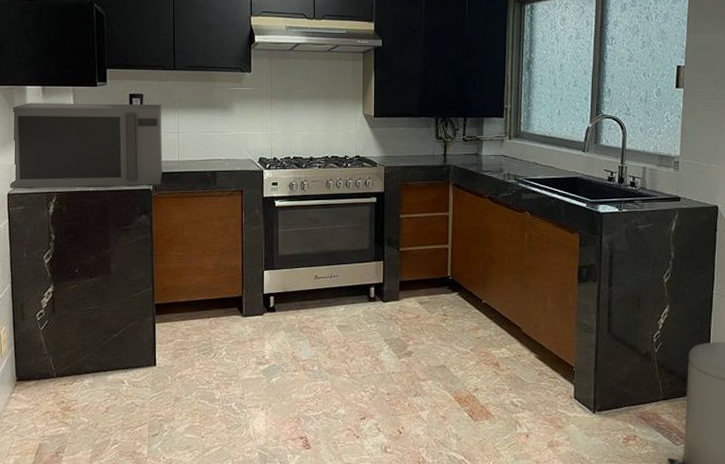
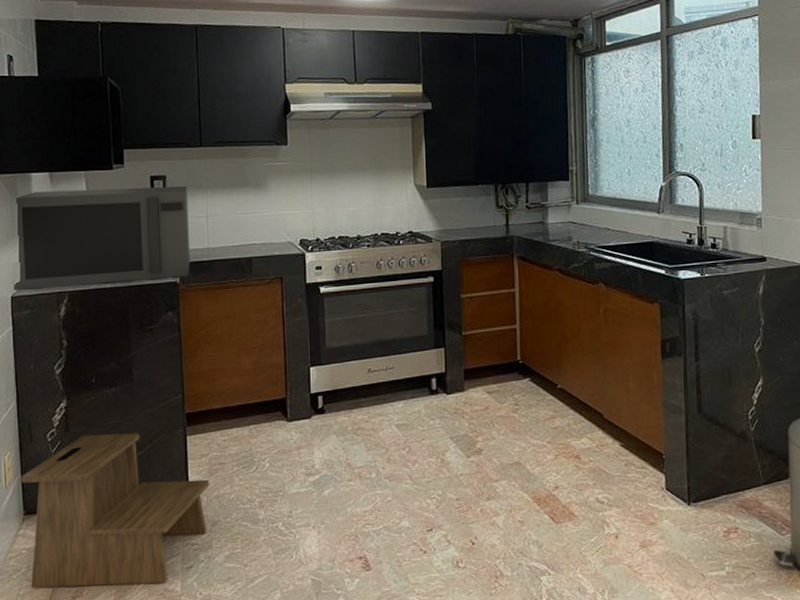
step stool: none [14,317,173,447] -> present [21,433,209,588]

